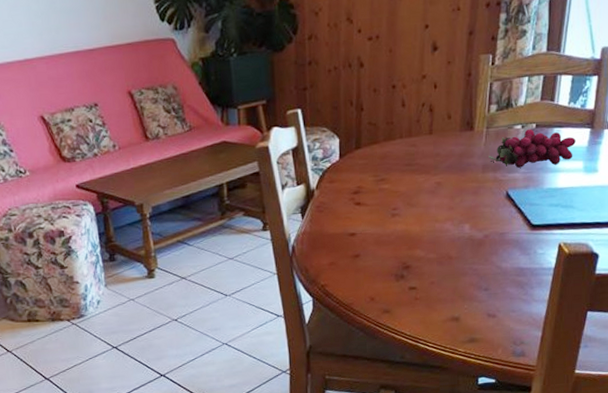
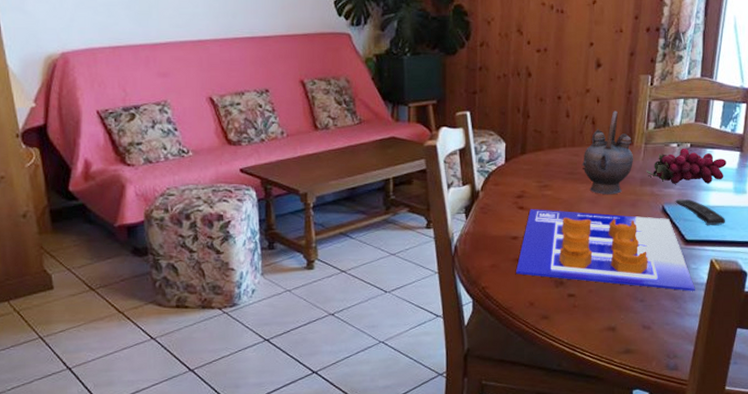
poster: none [355,203,542,277] -> present [516,209,695,291]
teapot: none [419,95,475,184] -> present [581,111,634,195]
remote control: none [520,182,574,208] -> present [675,198,725,225]

